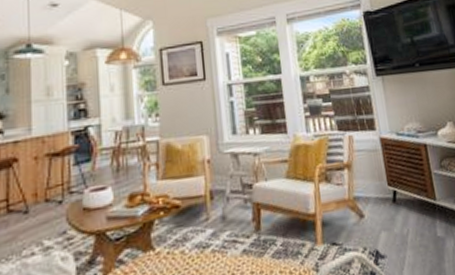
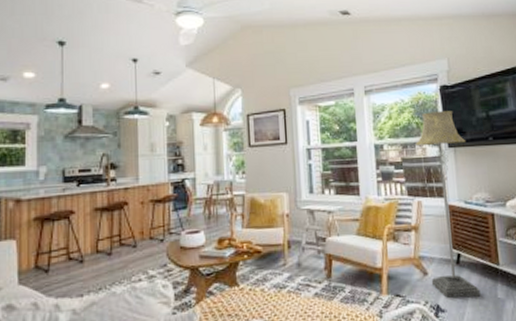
floor lamp: none [342,37,421,242] -> present [415,111,481,298]

